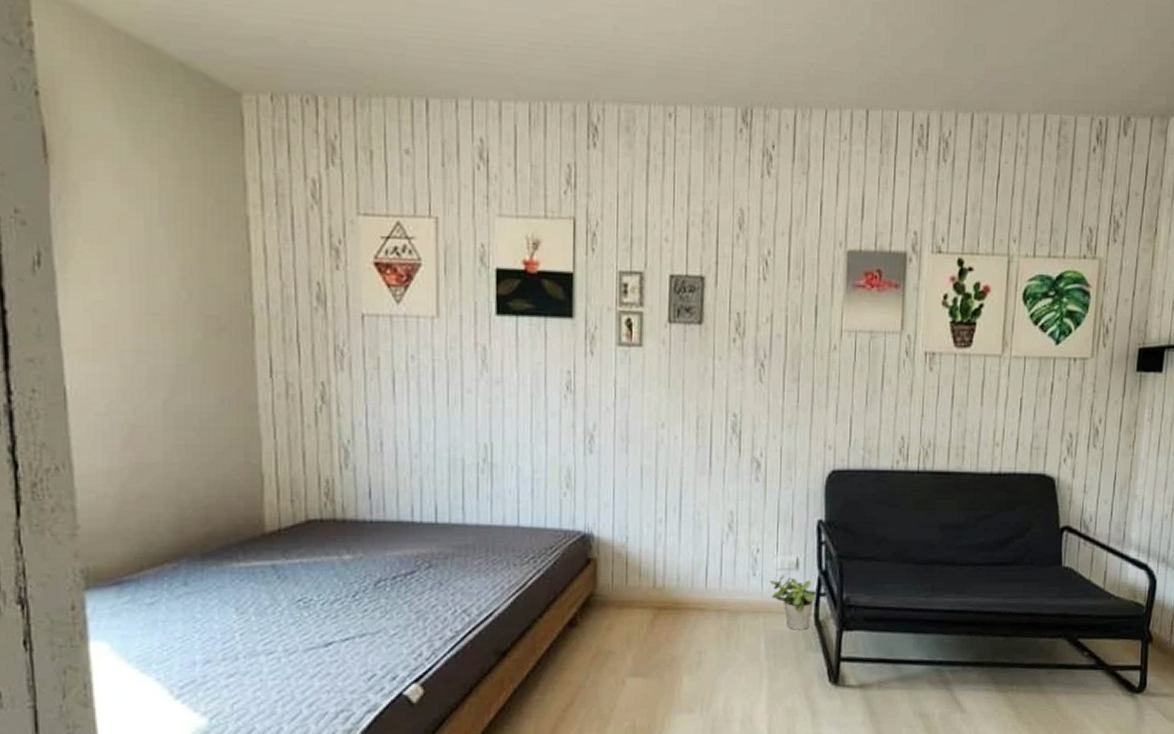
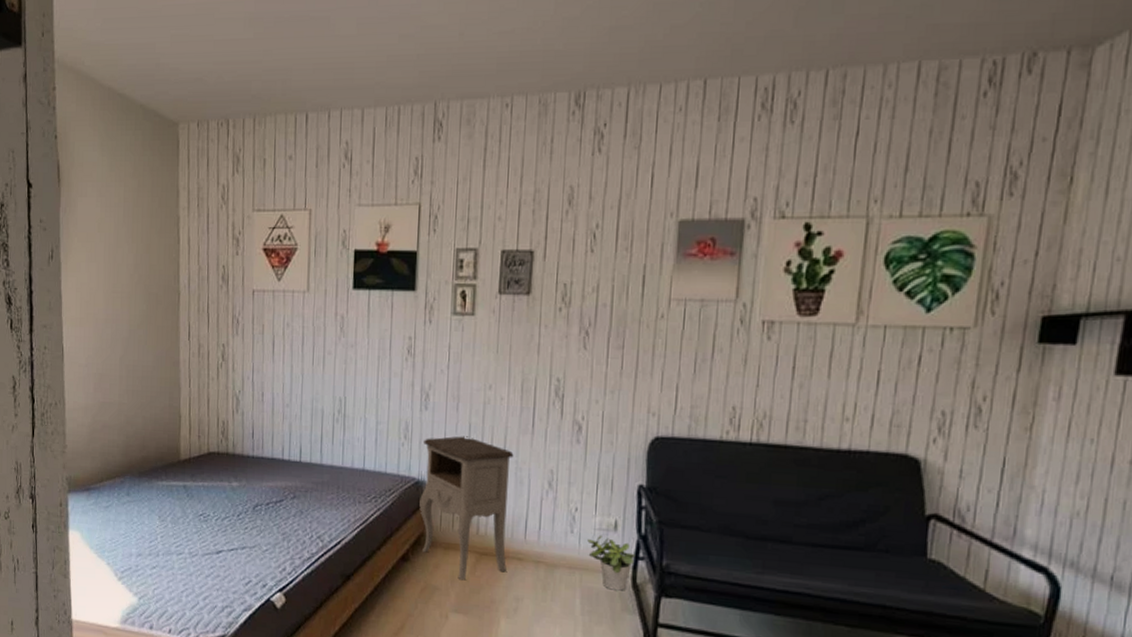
nightstand: none [587,480,691,640] -> present [419,436,514,581]

